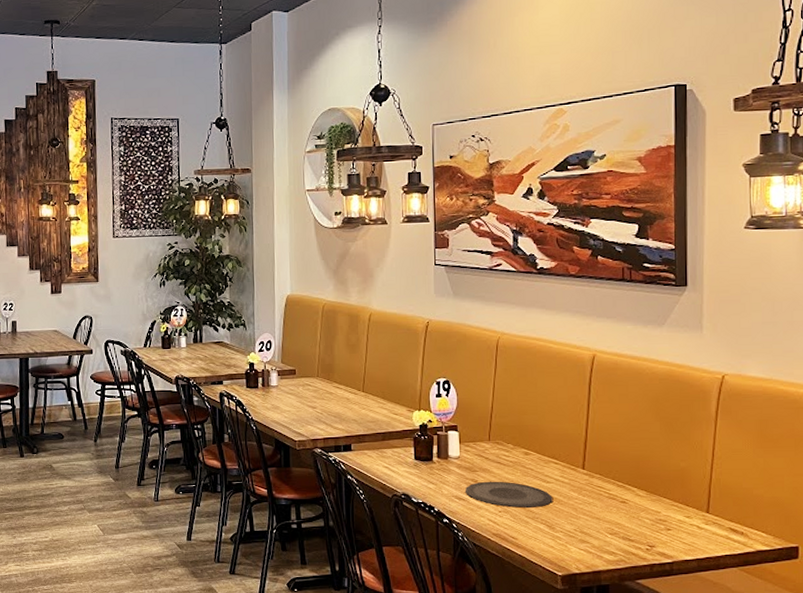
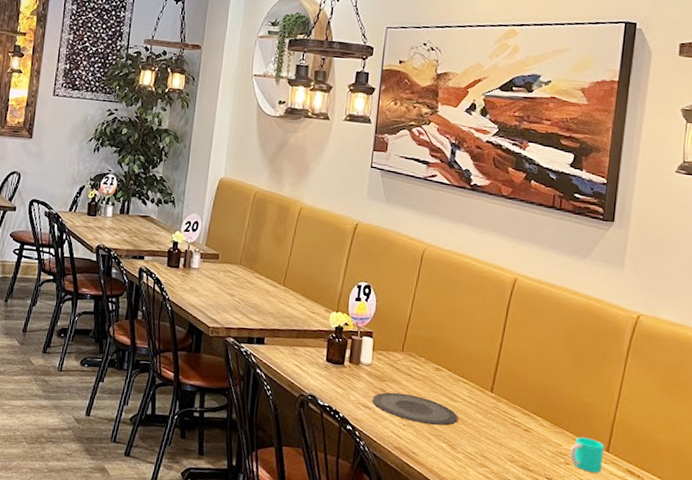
cup: none [670,502,705,535] -> present [570,437,605,473]

